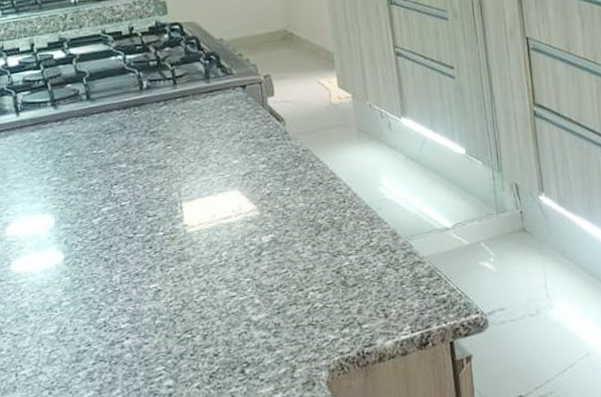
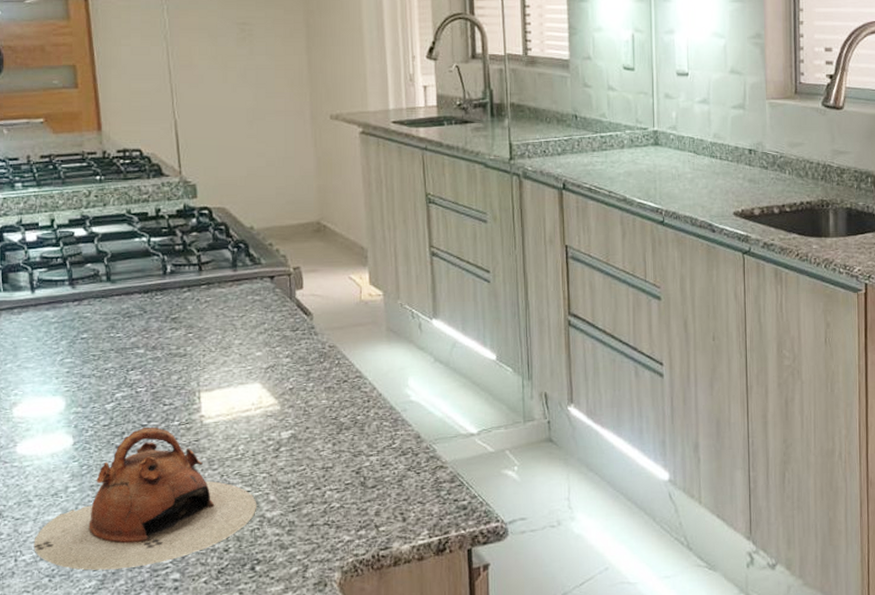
teapot: none [32,239,243,382] -> present [34,427,257,571]

